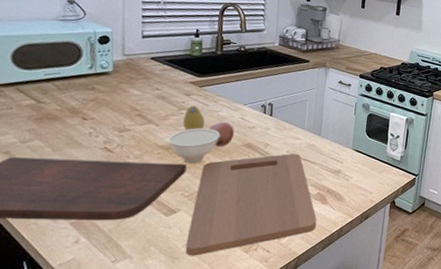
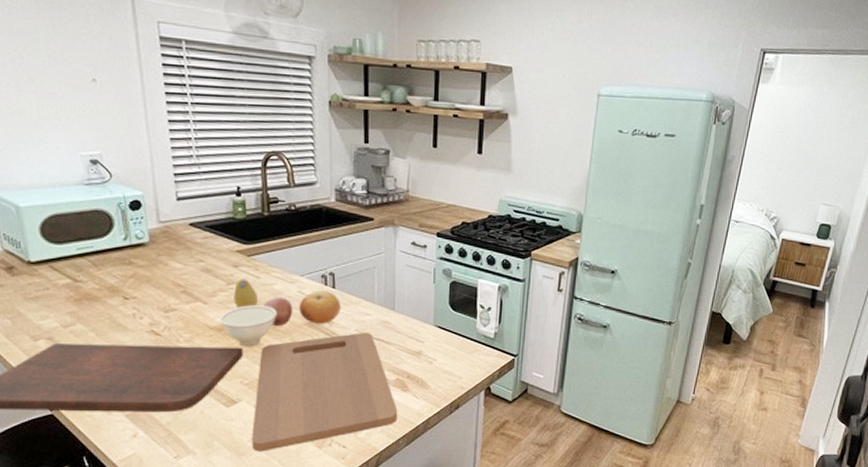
fruit: none [239,117,276,146] -> present [299,290,341,324]

